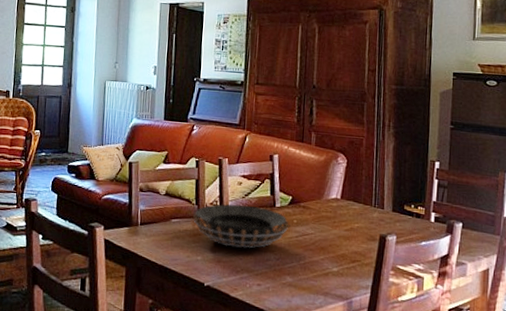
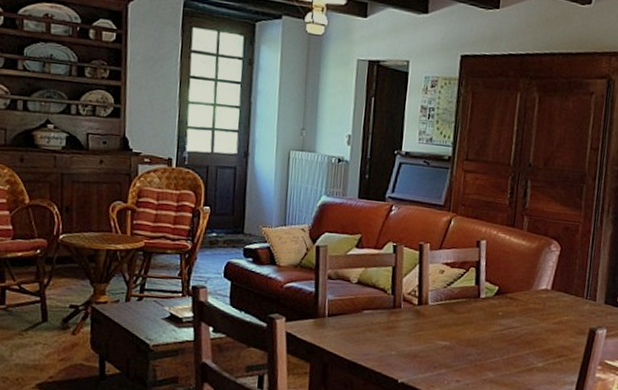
decorative bowl: present [193,204,291,248] -> none [388,294,495,342]

